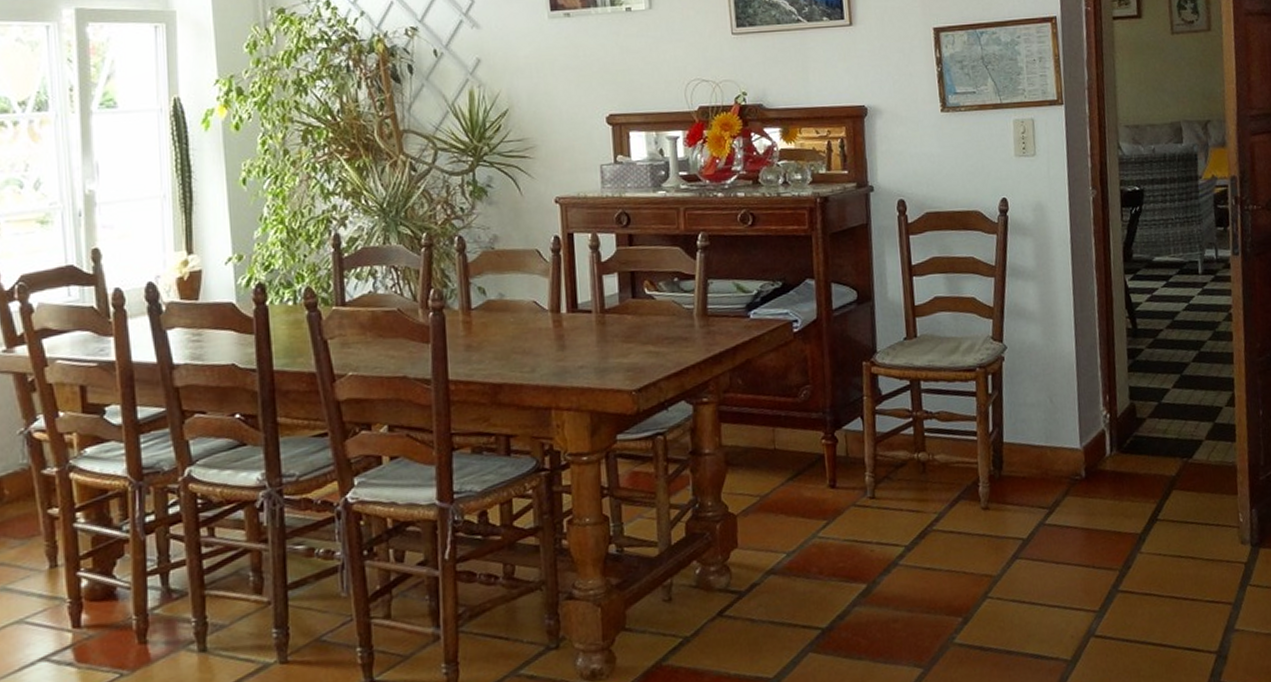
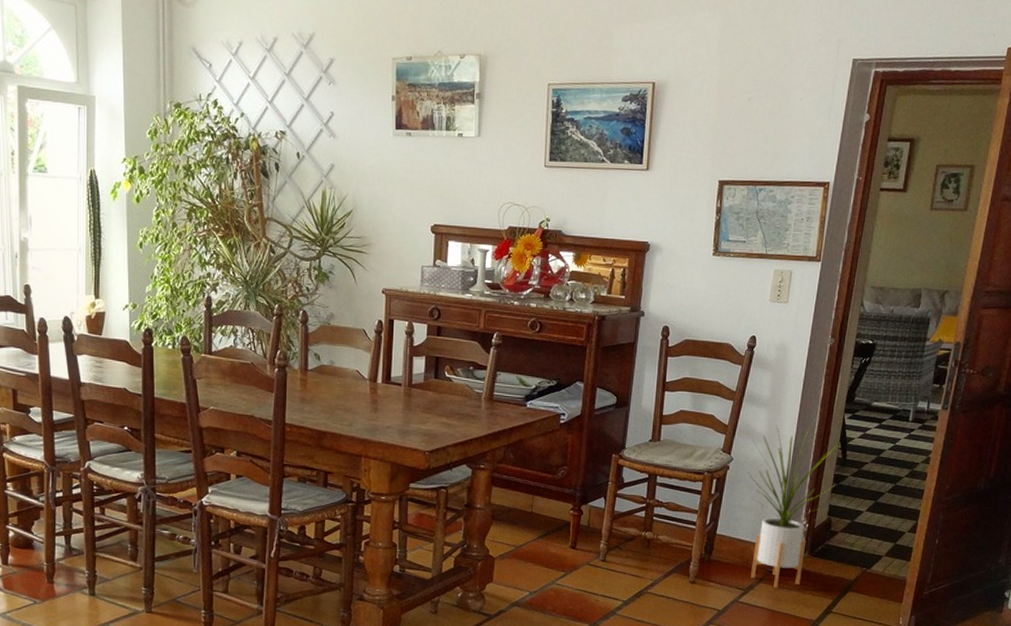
house plant: none [1025,297,1131,501] -> present [747,425,837,589]

